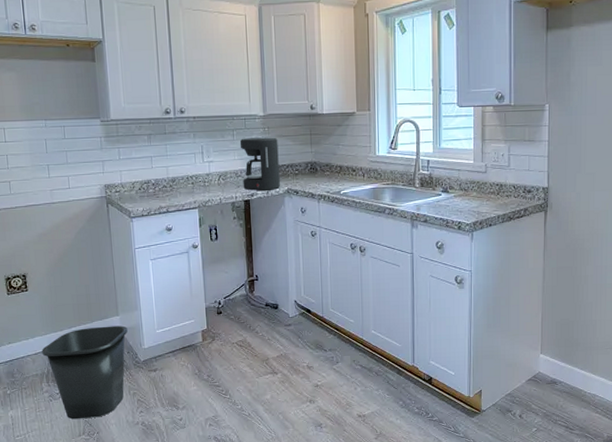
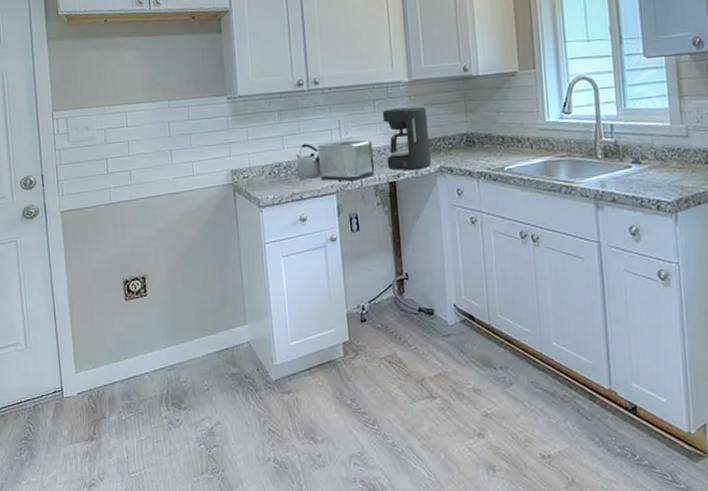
waste bin: present [41,325,128,419] -> none [161,337,257,453]
kettle: none [163,165,185,195] -> present [296,144,320,179]
toaster: none [182,163,232,198] -> present [317,139,375,182]

